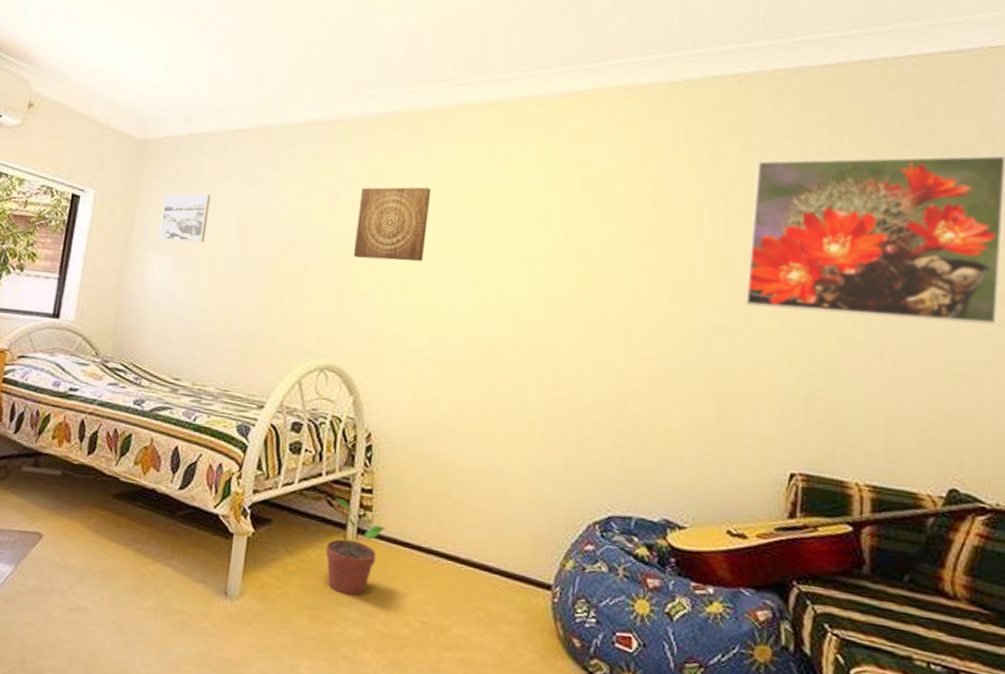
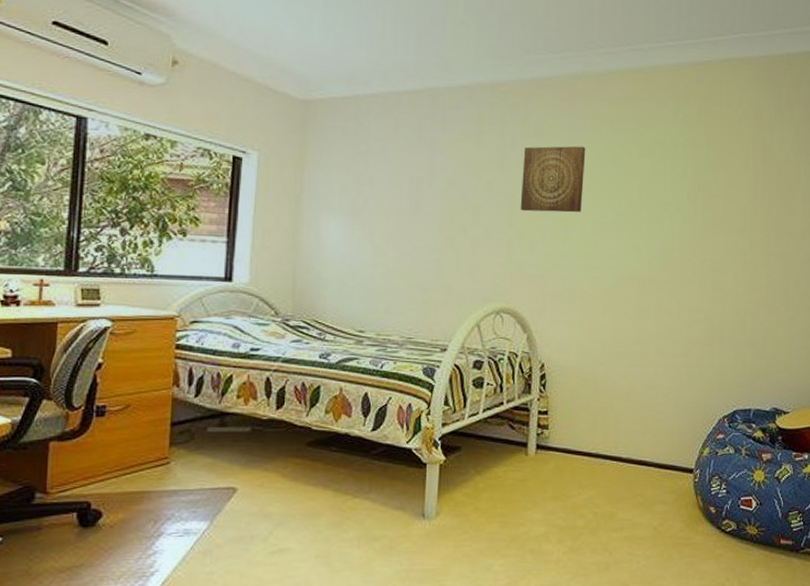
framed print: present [158,193,211,243] -> none [330,154,381,202]
potted plant: present [325,498,386,596] -> none [510,422,560,501]

